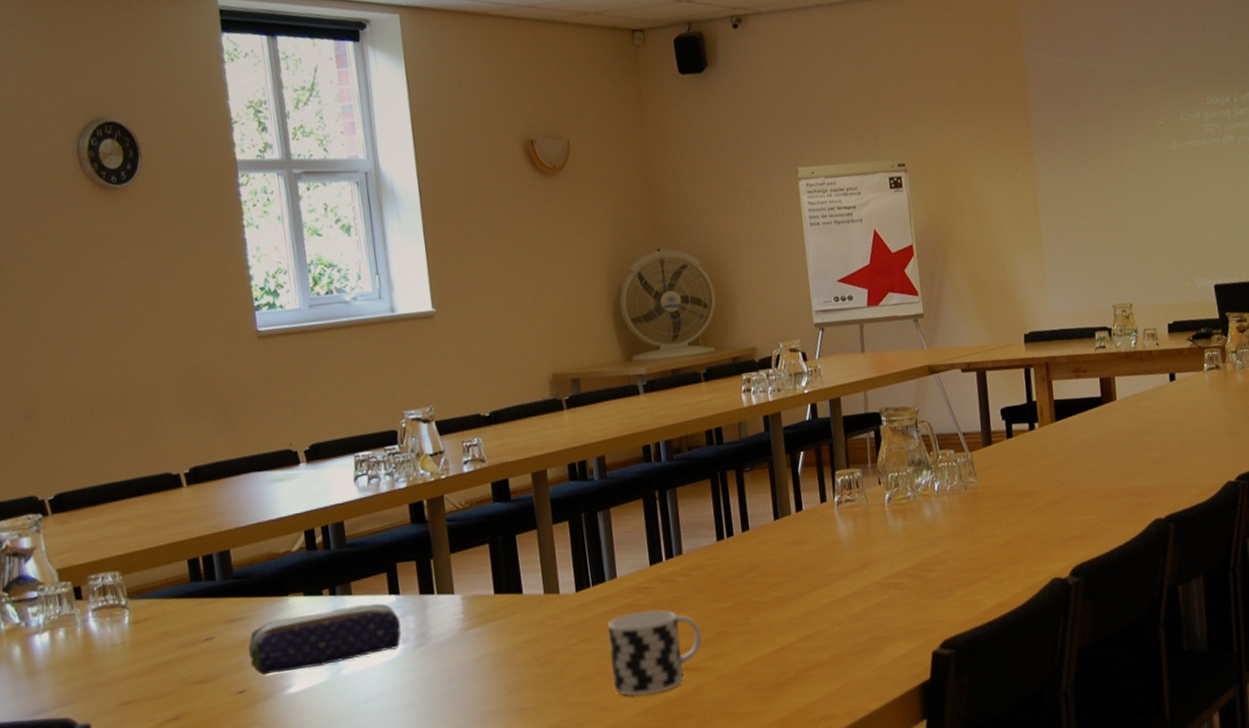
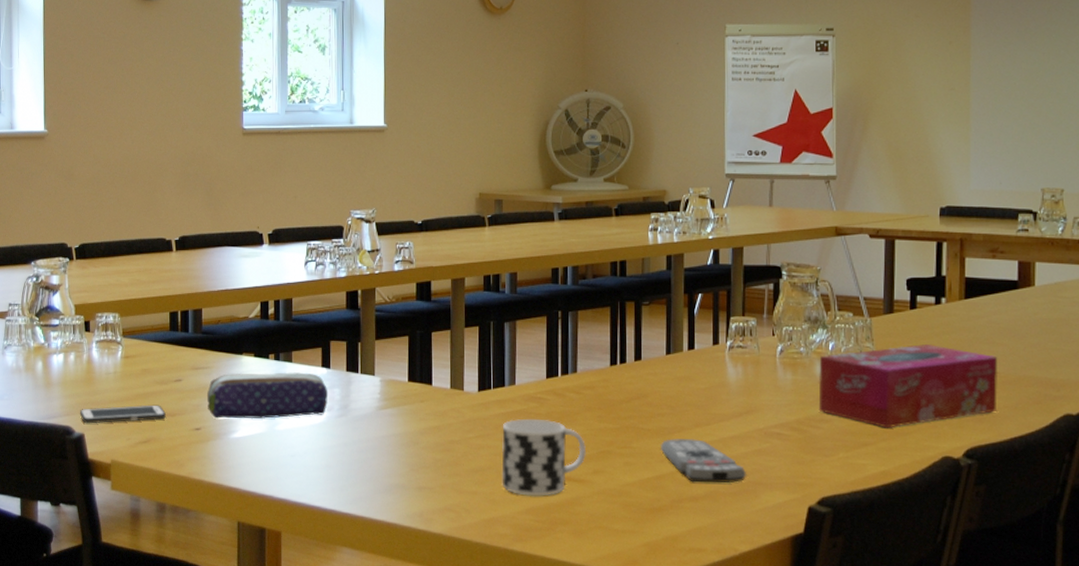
cell phone: none [80,672,198,711] -> present [80,405,166,424]
remote control: none [779,603,870,649] -> present [661,439,747,483]
tissue box: none [927,470,1095,560] -> present [818,344,998,428]

